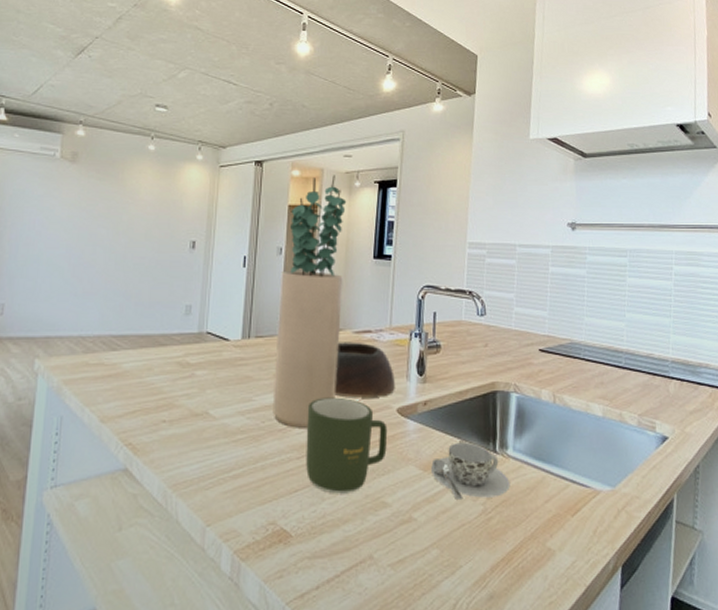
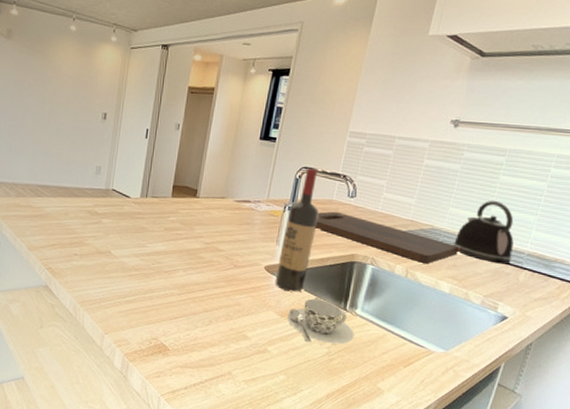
vase: present [272,175,347,428] -> none [161,61,241,272]
mug: present [306,397,388,494] -> none [185,250,255,325]
bowl: present [335,342,395,398] -> none [214,208,266,256]
wine bottle: none [411,286,450,437] -> present [275,167,320,292]
cutting board: none [447,333,603,384] -> present [315,211,459,263]
kettle: none [595,306,658,376] -> present [452,201,514,264]

